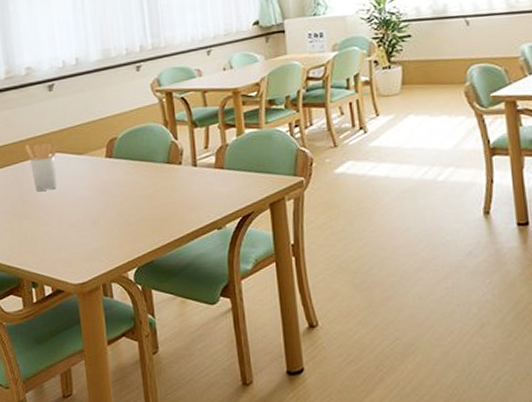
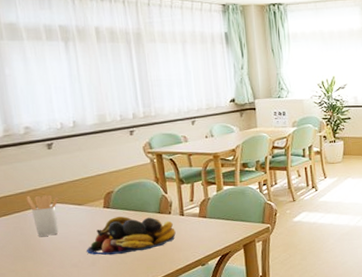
fruit bowl: none [86,167,187,214] -> present [87,216,176,255]

